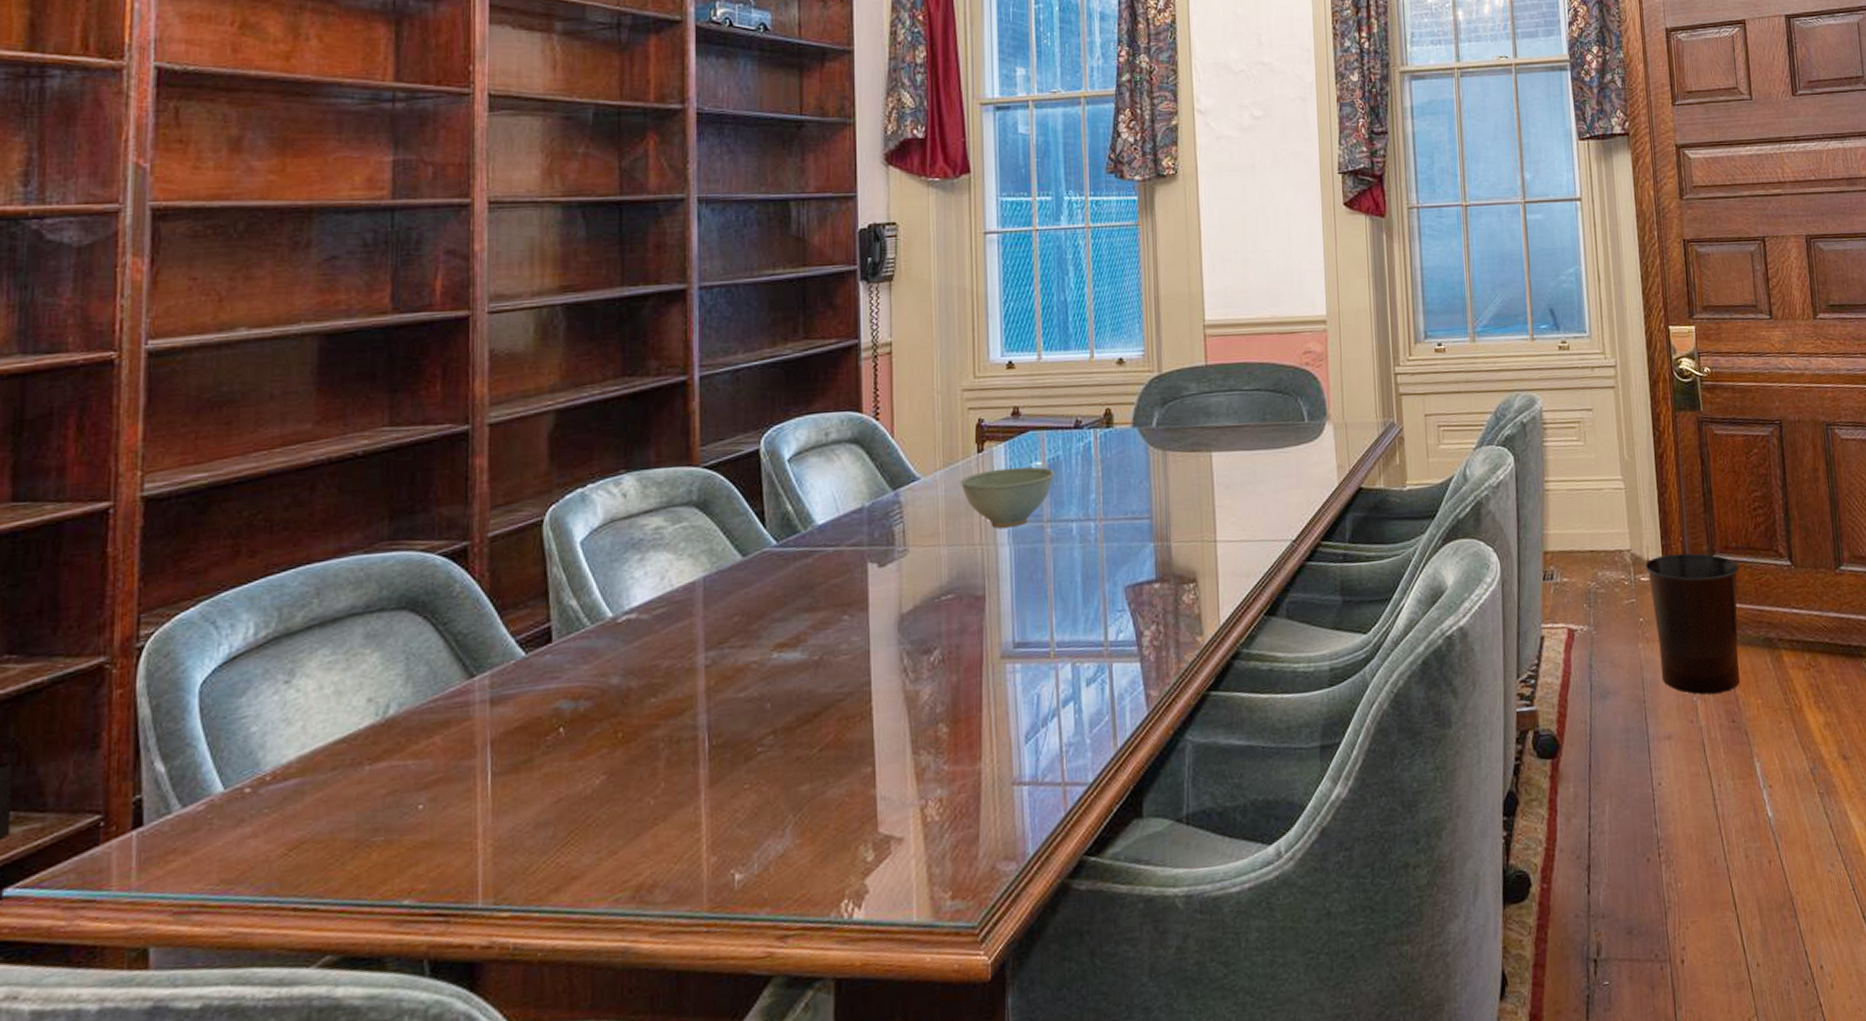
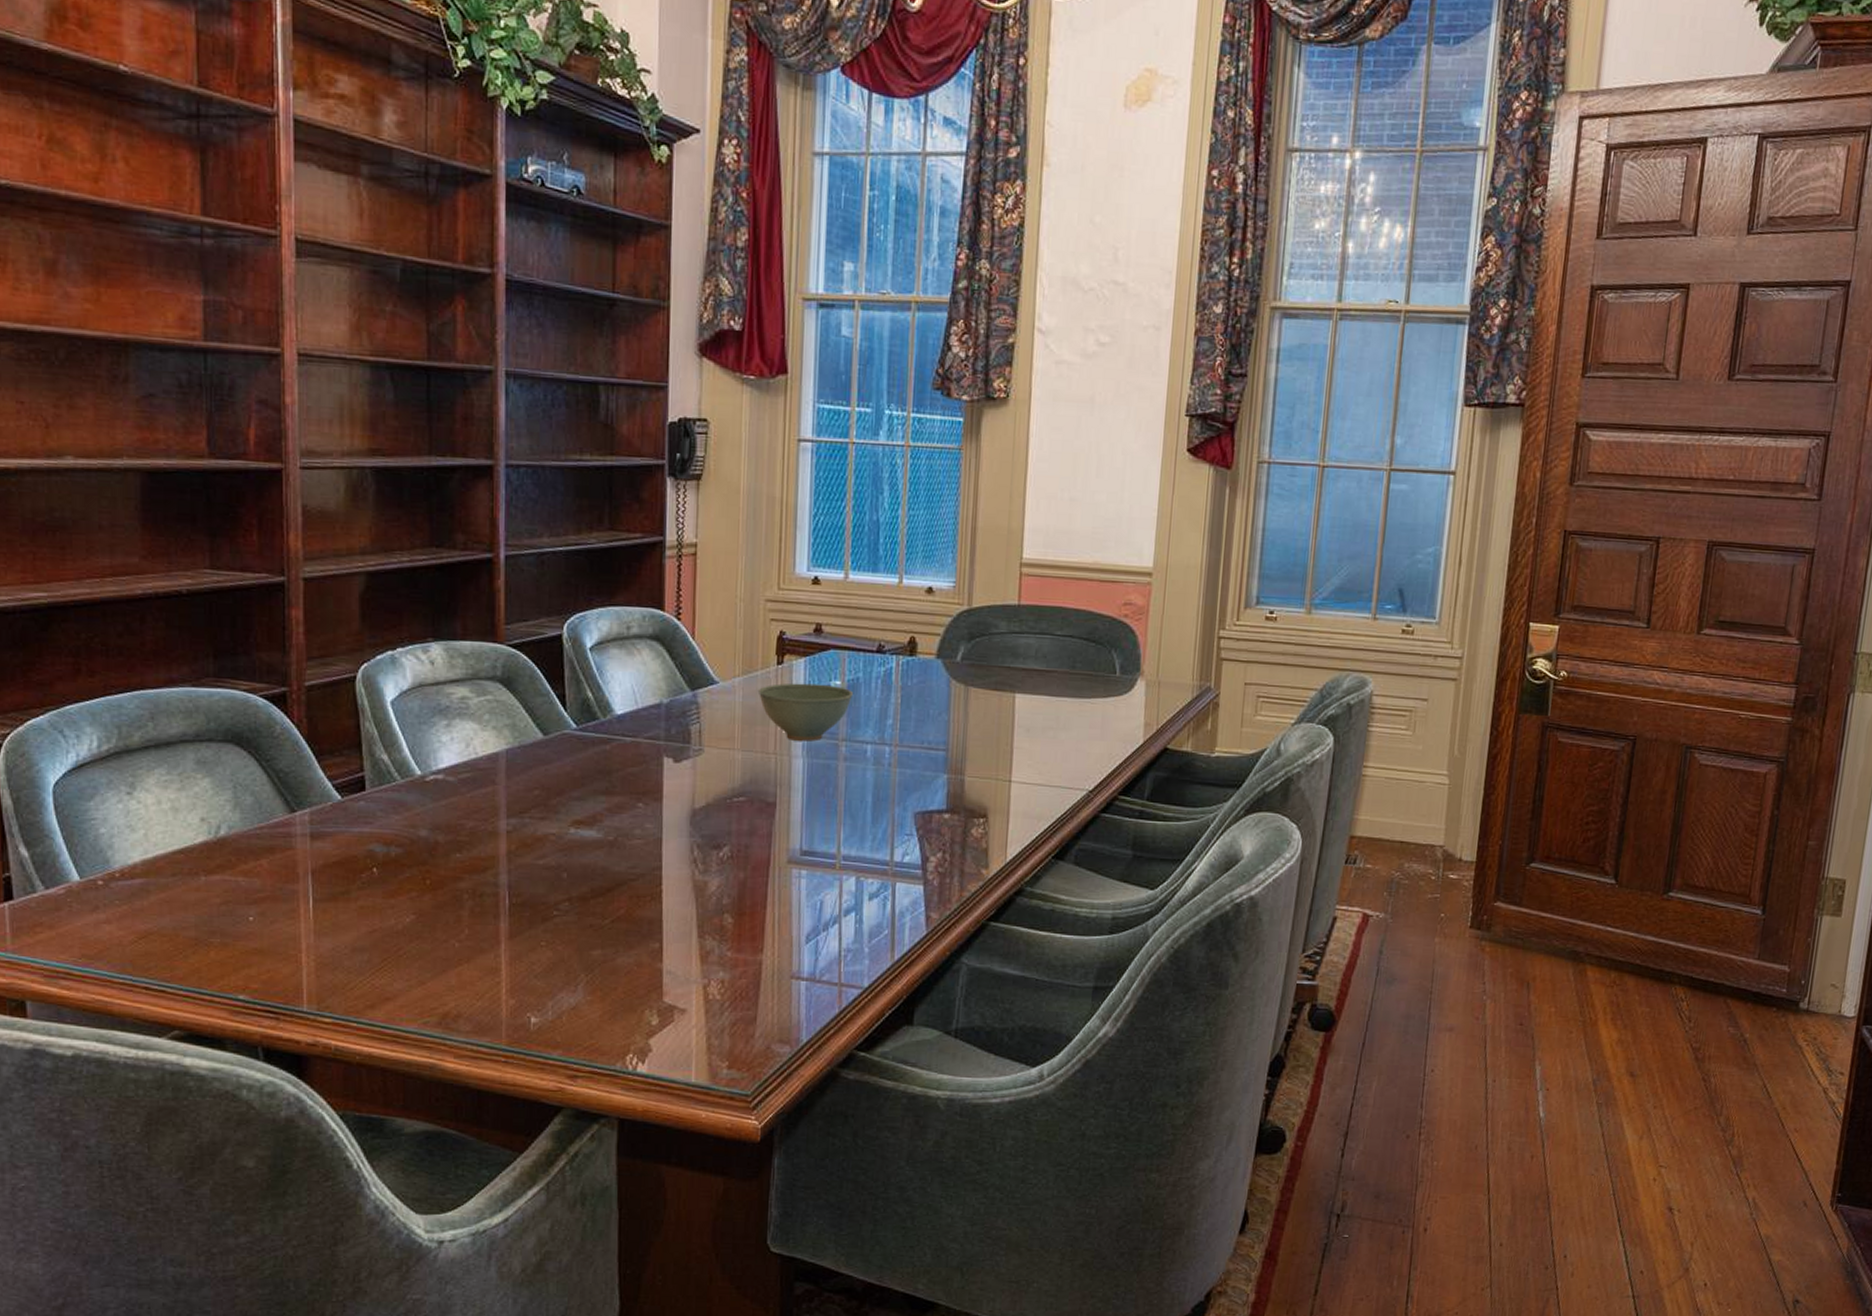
waste bin: present [1644,553,1740,695] -> none [1453,856,1558,996]

